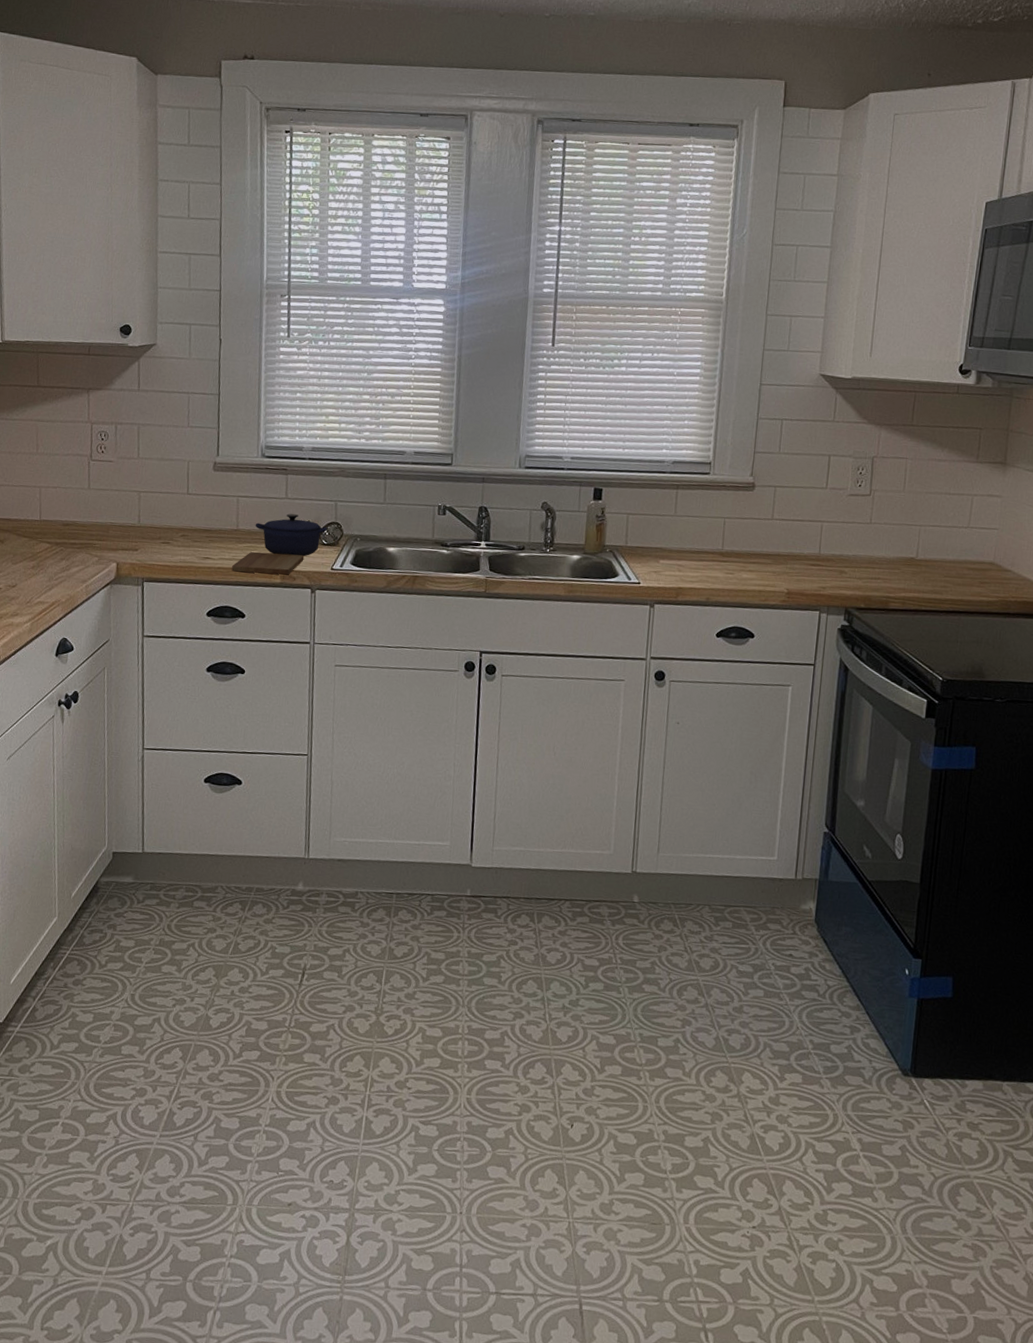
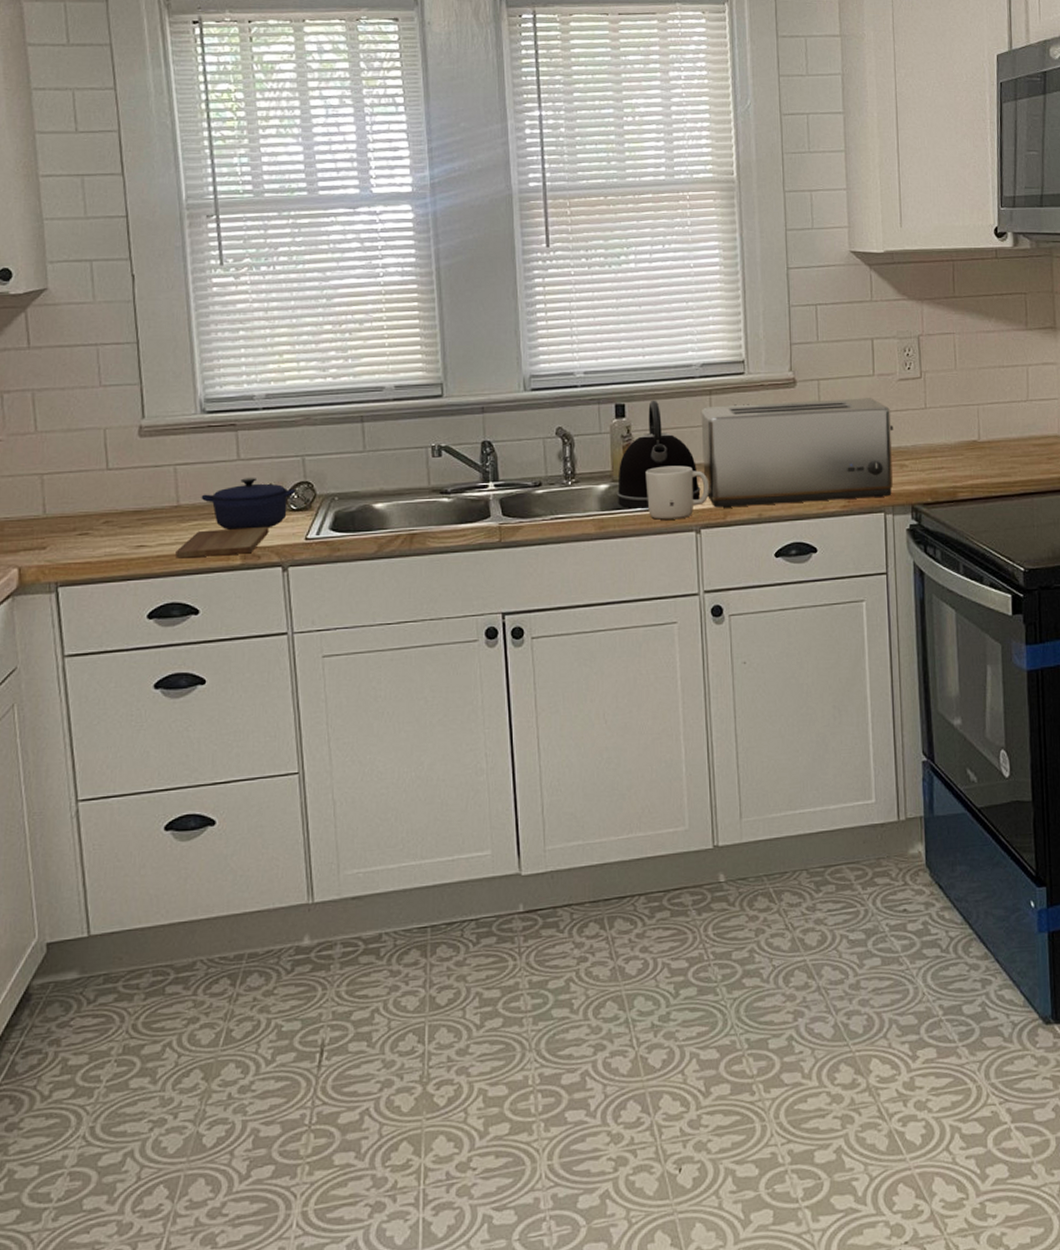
kettle: none [586,488,659,580] -> present [616,400,701,508]
mug: none [611,545,667,593] -> present [645,465,710,520]
toaster: none [662,499,838,598] -> present [701,398,893,508]

